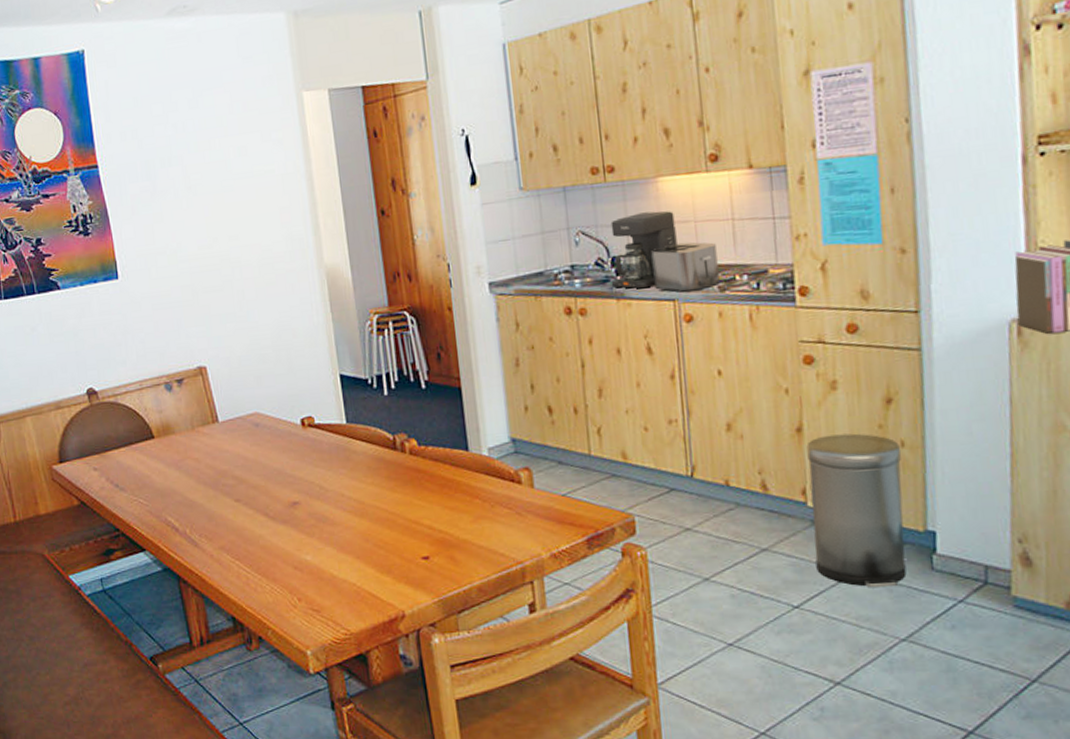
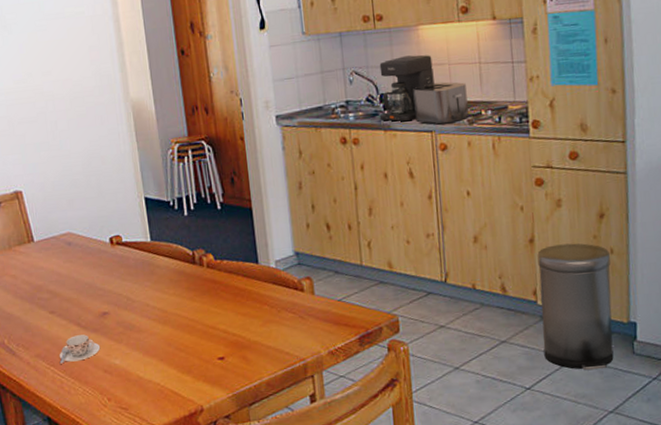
teacup: none [244,526,291,558] -> present [59,334,101,364]

